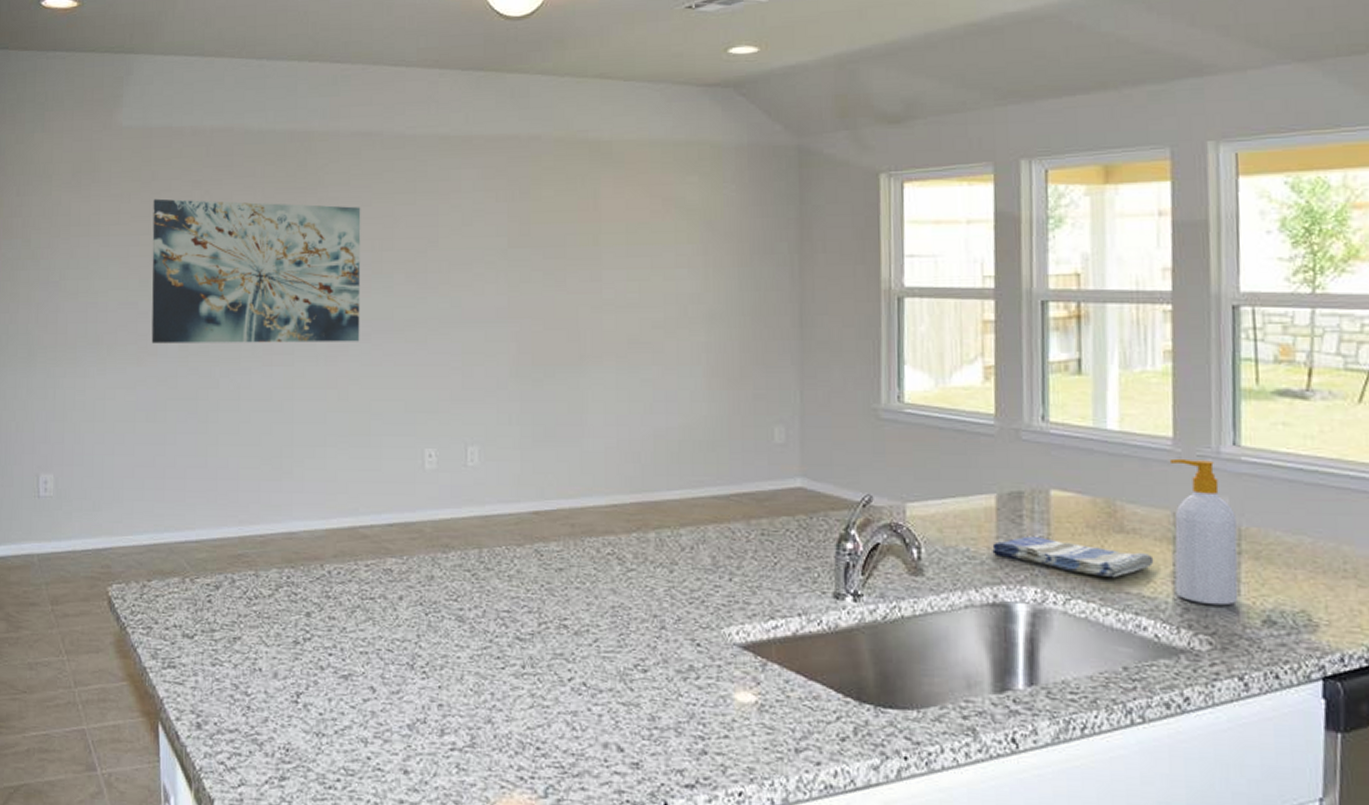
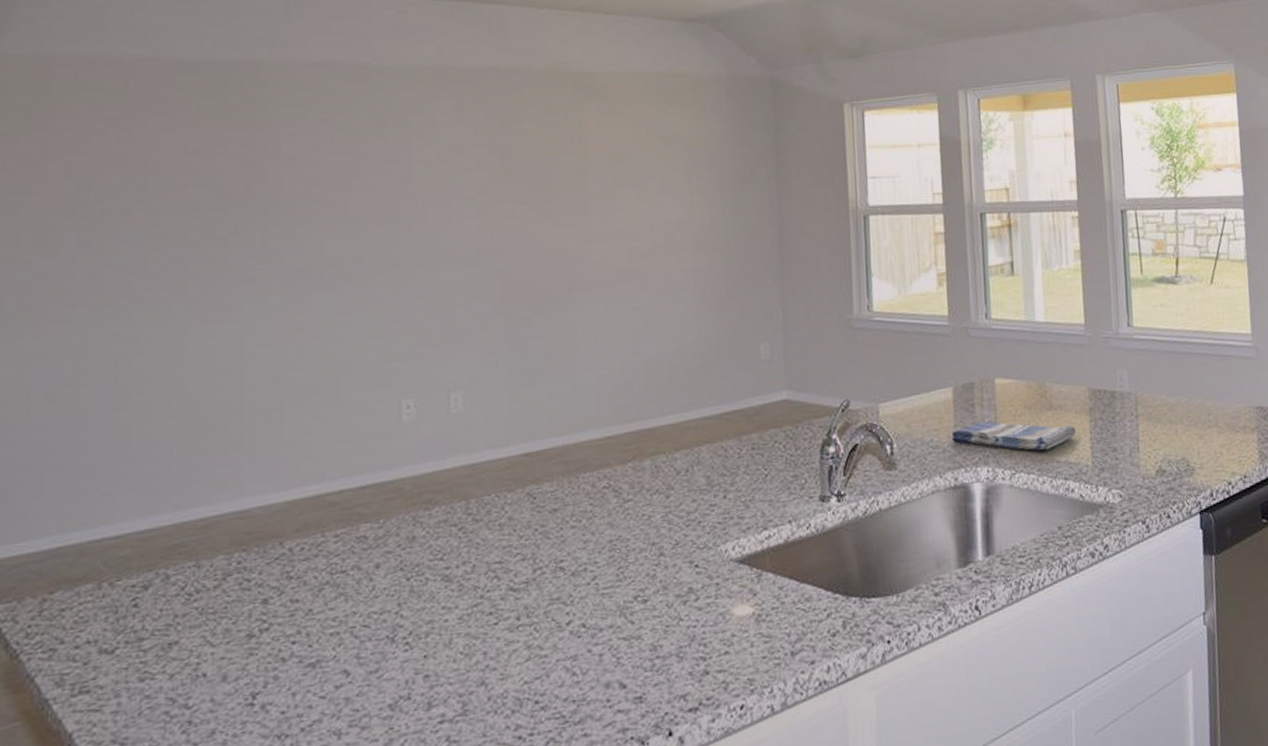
wall art: present [151,198,361,344] -> none [51,138,323,309]
soap bottle: present [1169,458,1238,606] -> none [1083,341,1138,463]

